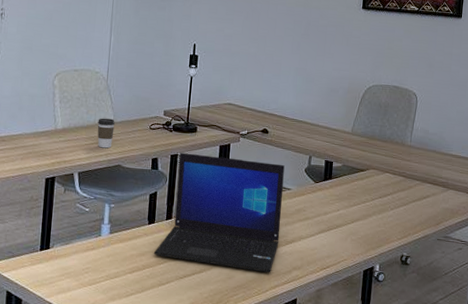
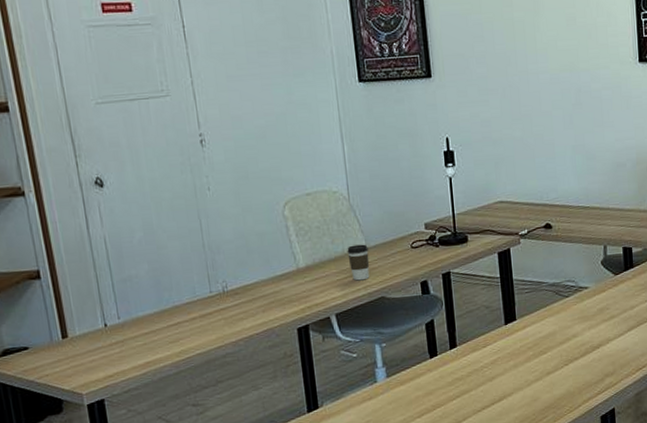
laptop: present [153,152,285,273] -> none [442,261,585,392]

